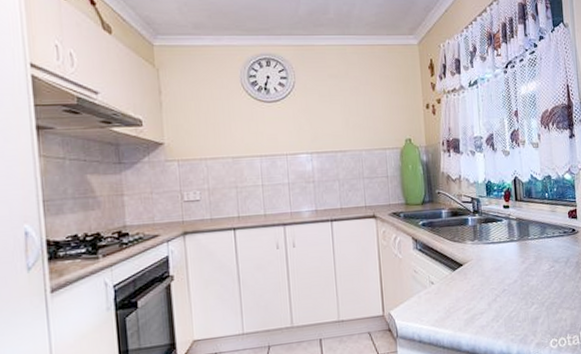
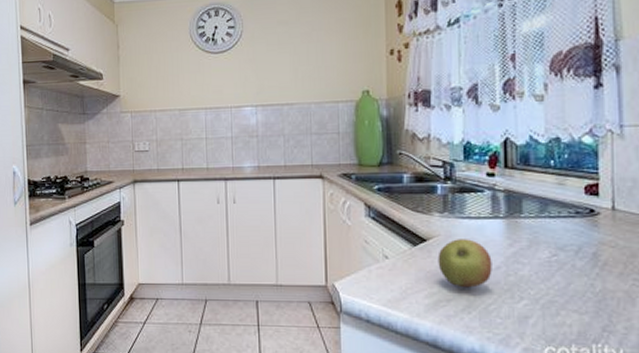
apple: none [472,260,512,302] -> present [438,239,492,288]

